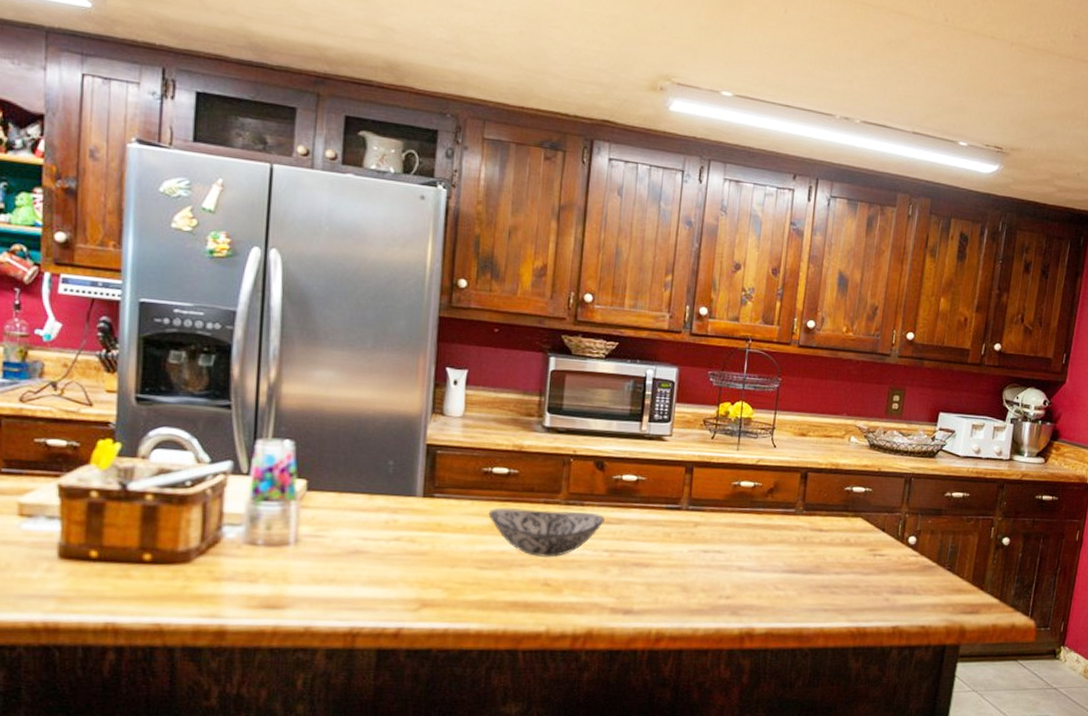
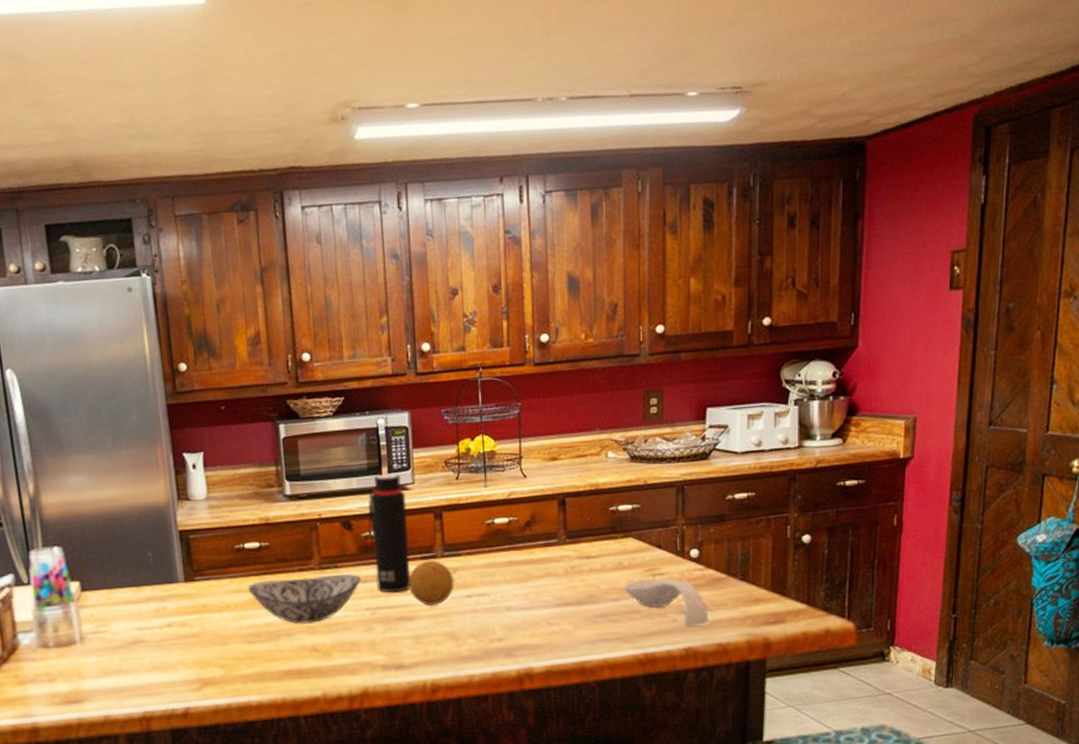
water bottle: none [619,422,662,538] -> present [367,473,411,593]
fruit: none [650,511,694,557] -> present [408,560,454,607]
spoon rest: none [847,557,917,607] -> present [624,578,709,626]

